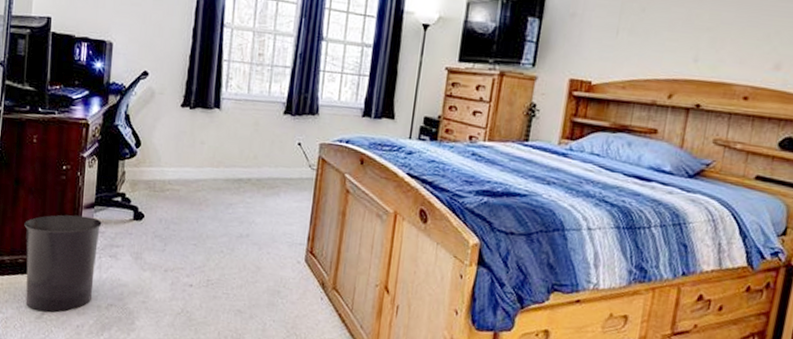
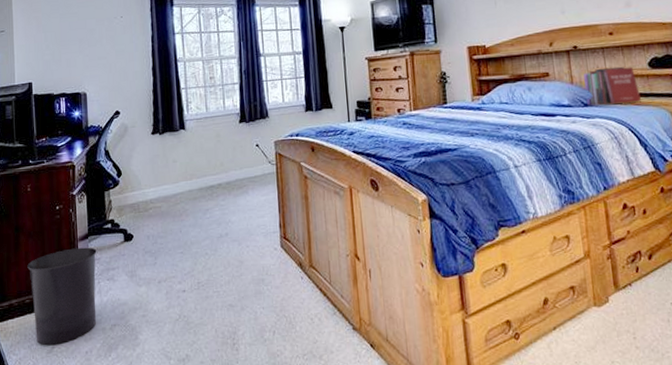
books: none [692,136,760,186] -> present [584,66,641,106]

